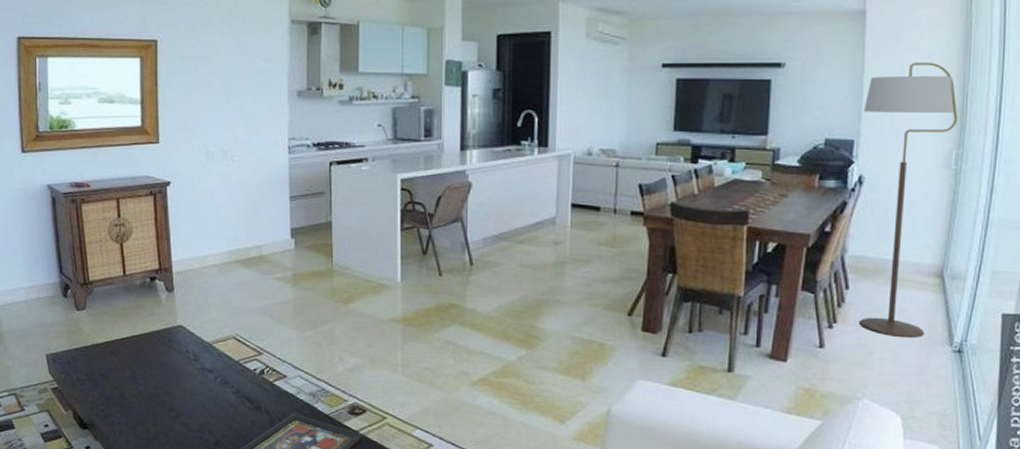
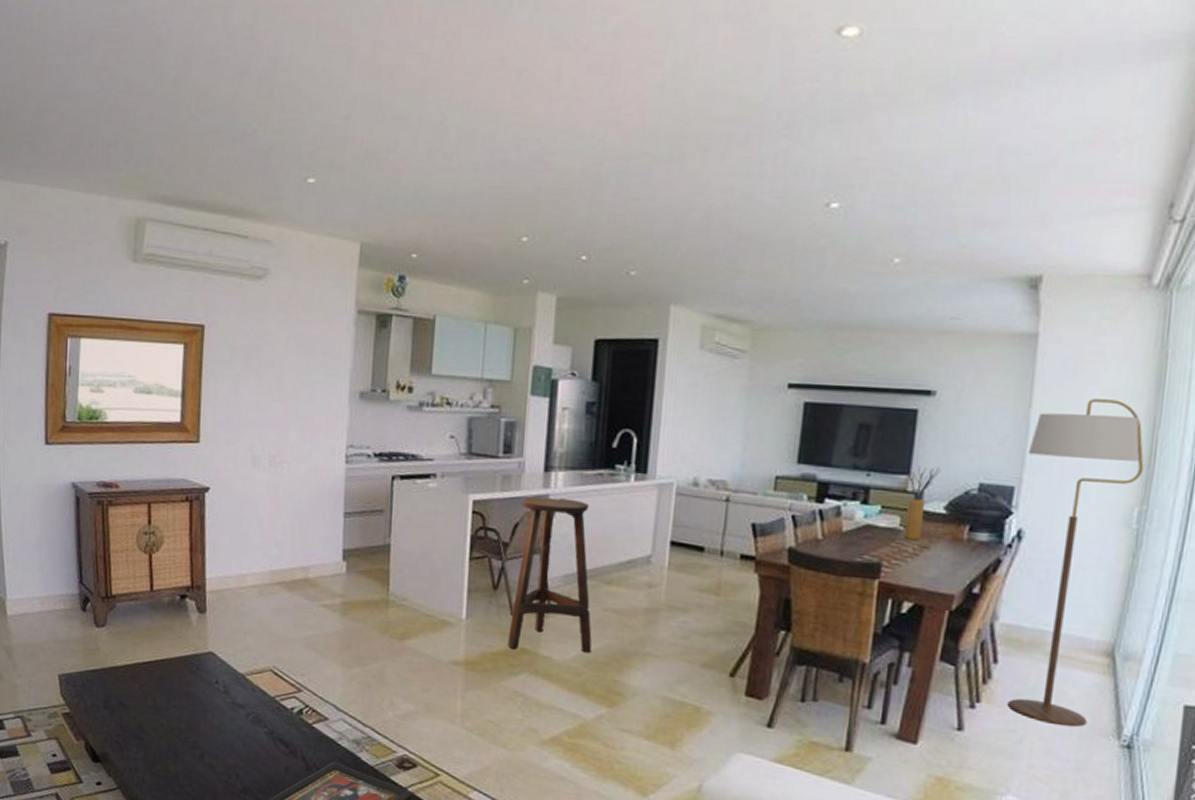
bar stool: none [438,172,511,305] -> present [508,496,592,653]
vase: none [765,127,793,190] -> present [903,466,941,541]

